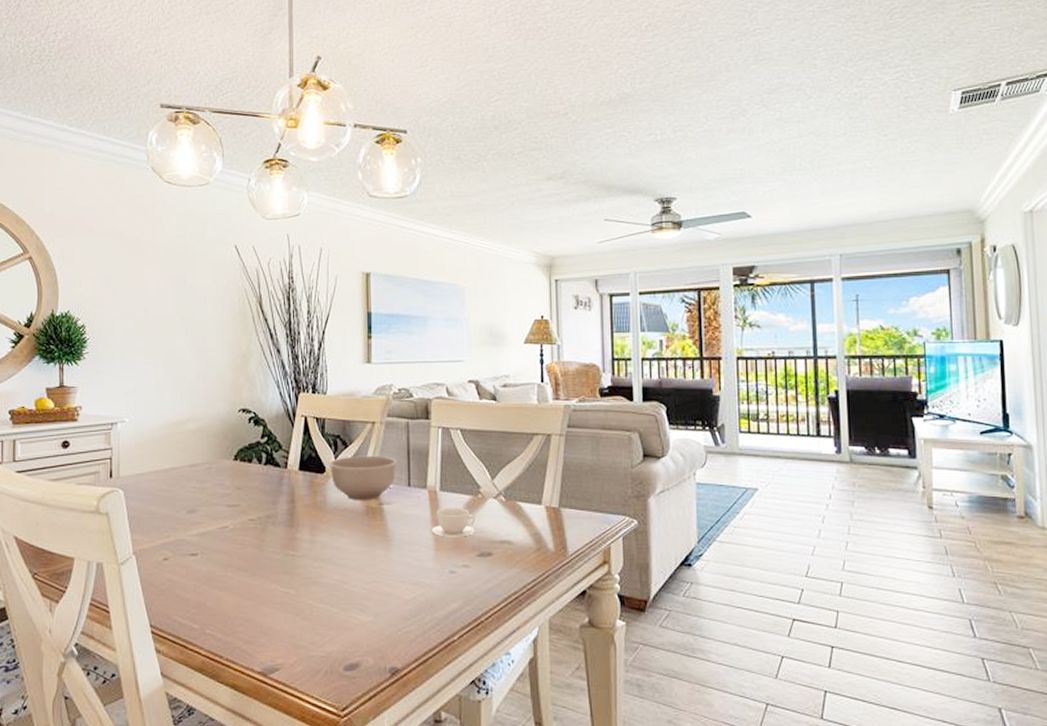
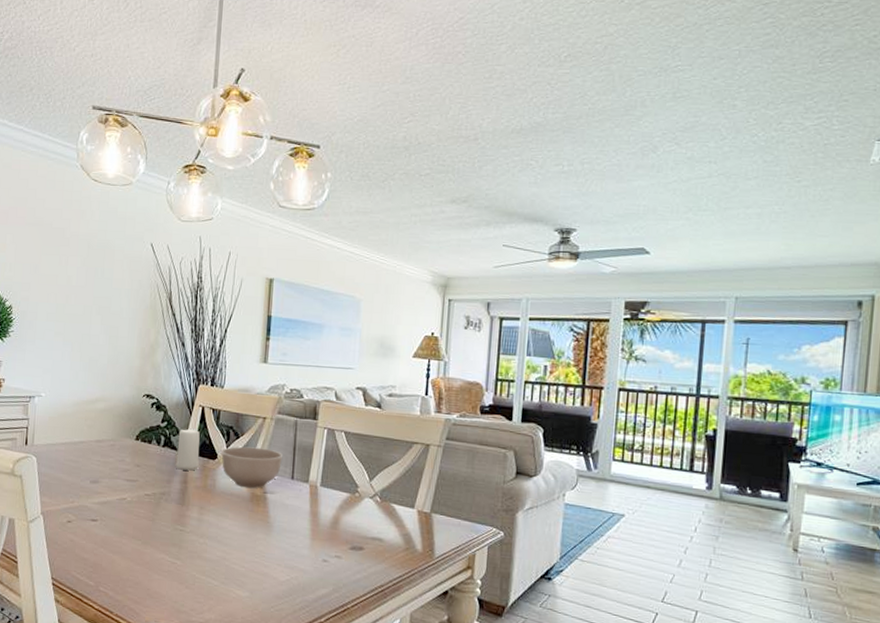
candle: none [281,443,306,488] -> present [176,429,200,471]
teacup: present [432,507,476,537] -> none [310,502,352,530]

